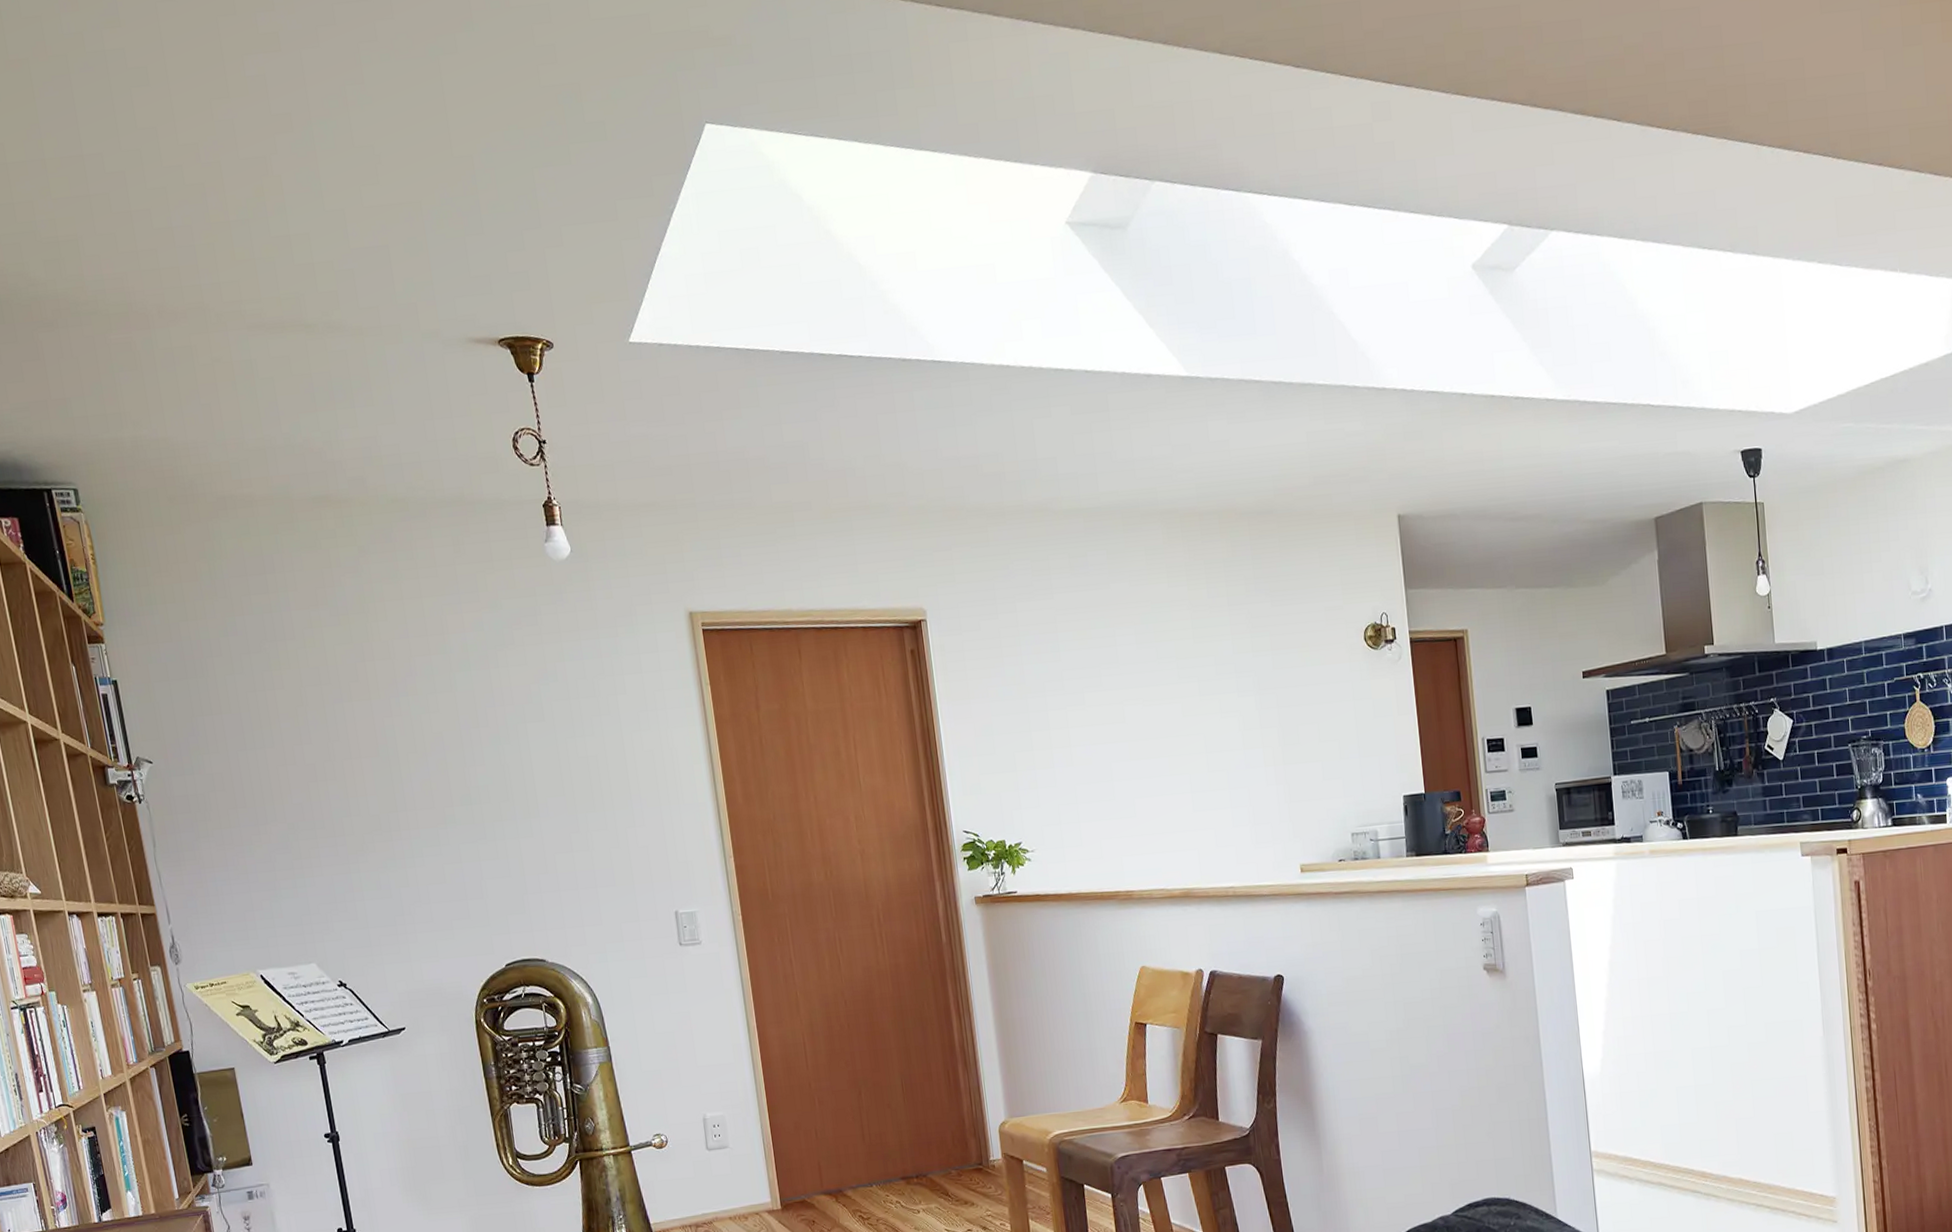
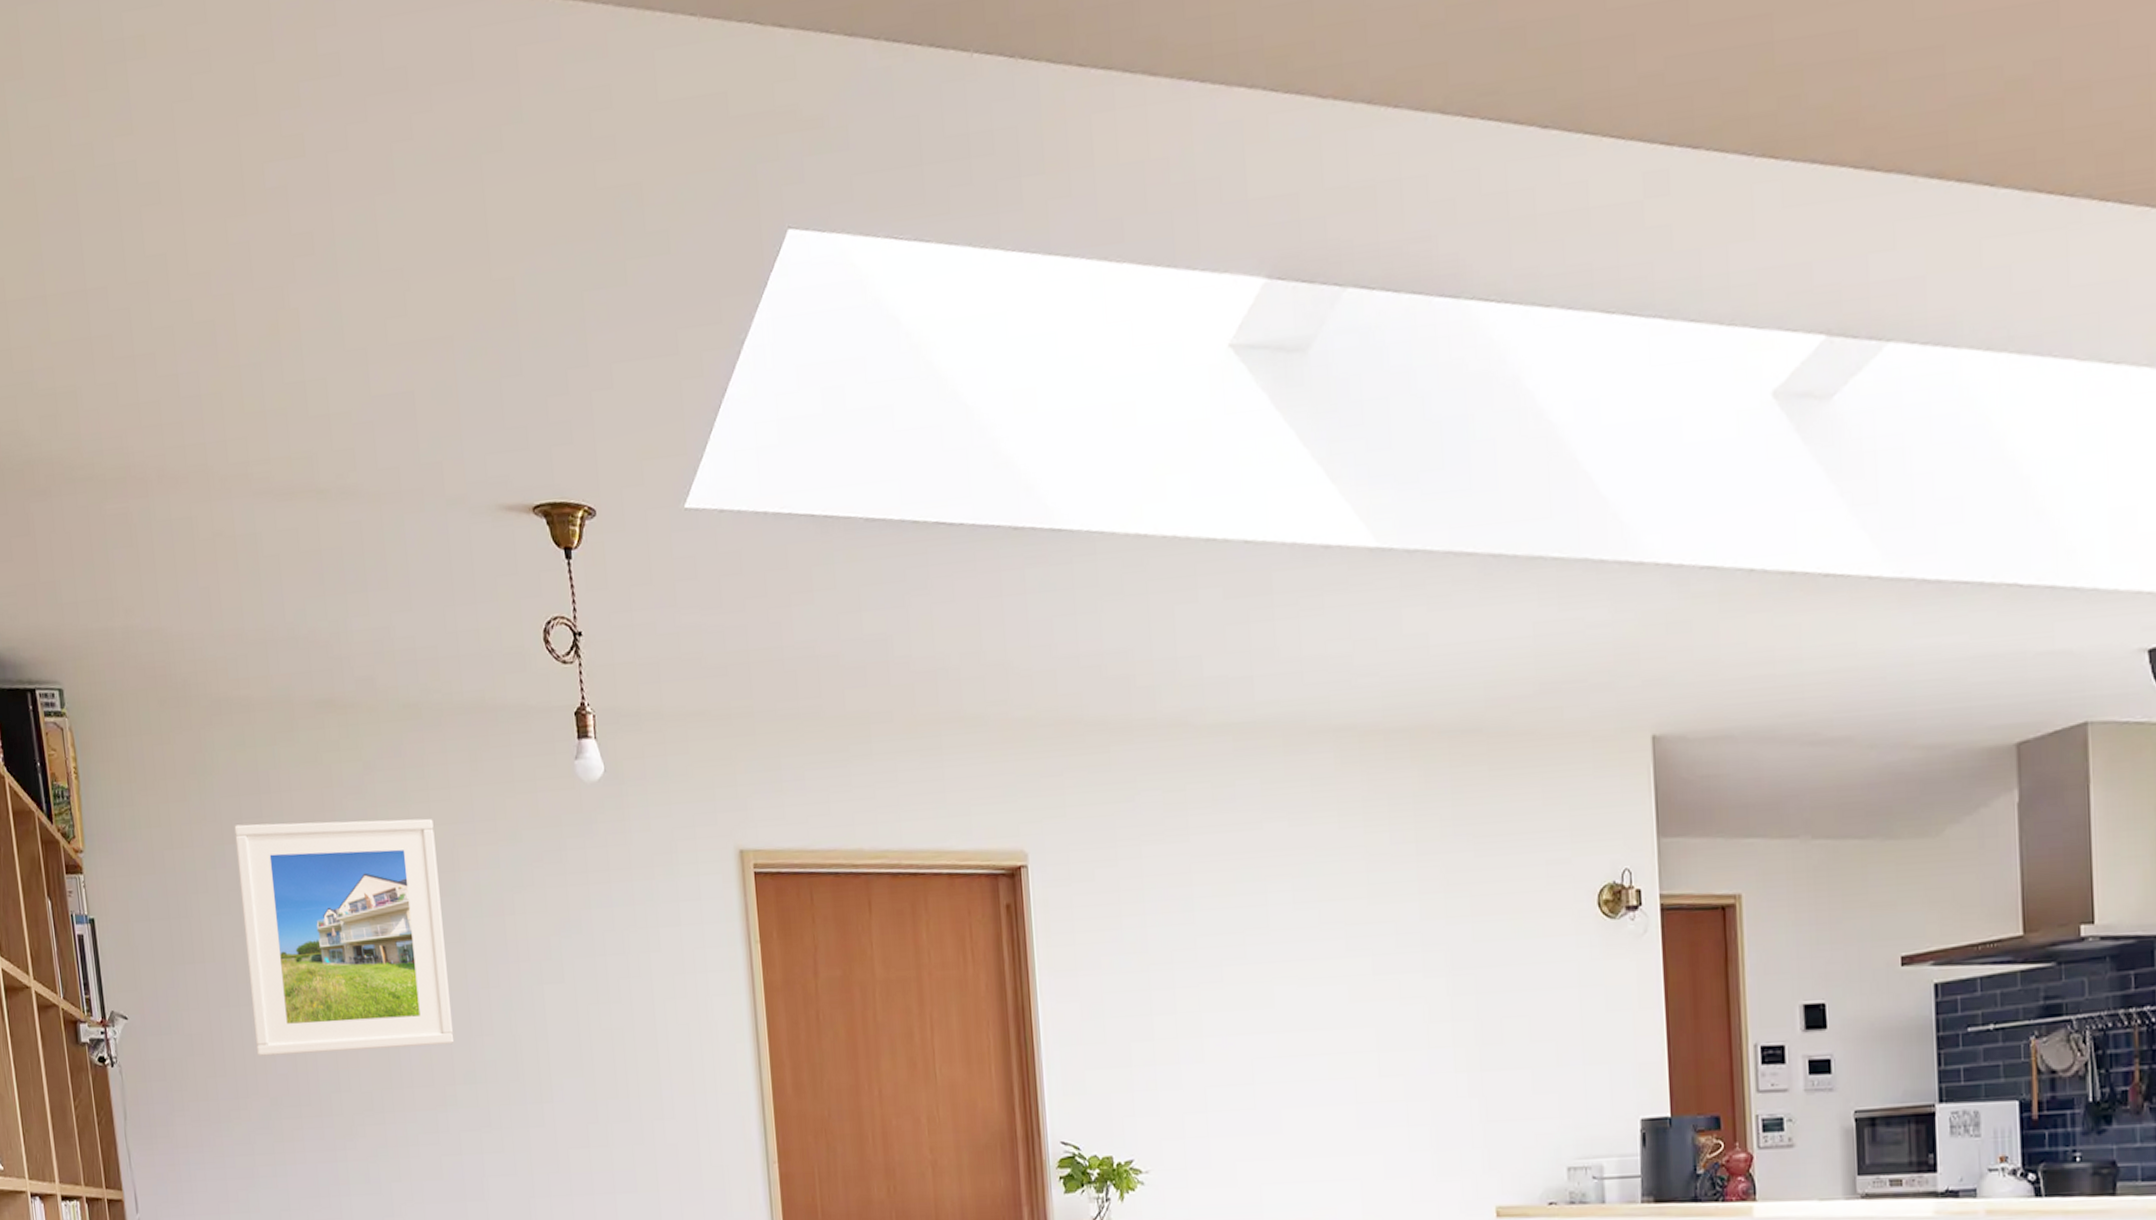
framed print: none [243,591,451,790] -> present [234,818,455,1056]

